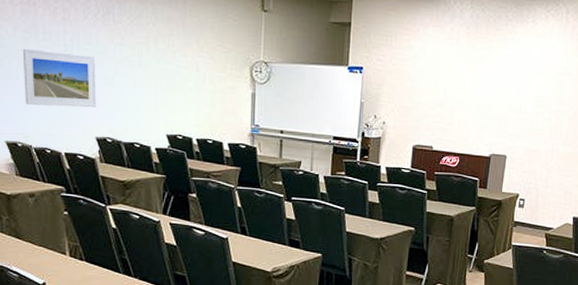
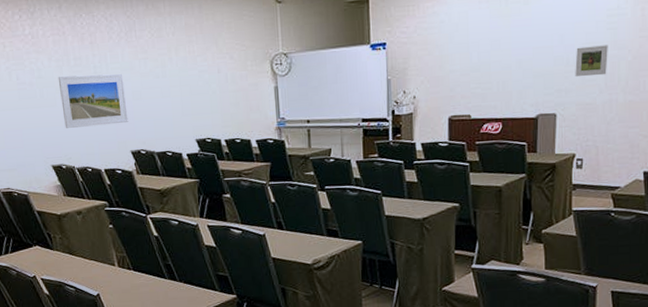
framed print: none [525,98,555,127] -> present [575,45,608,77]

